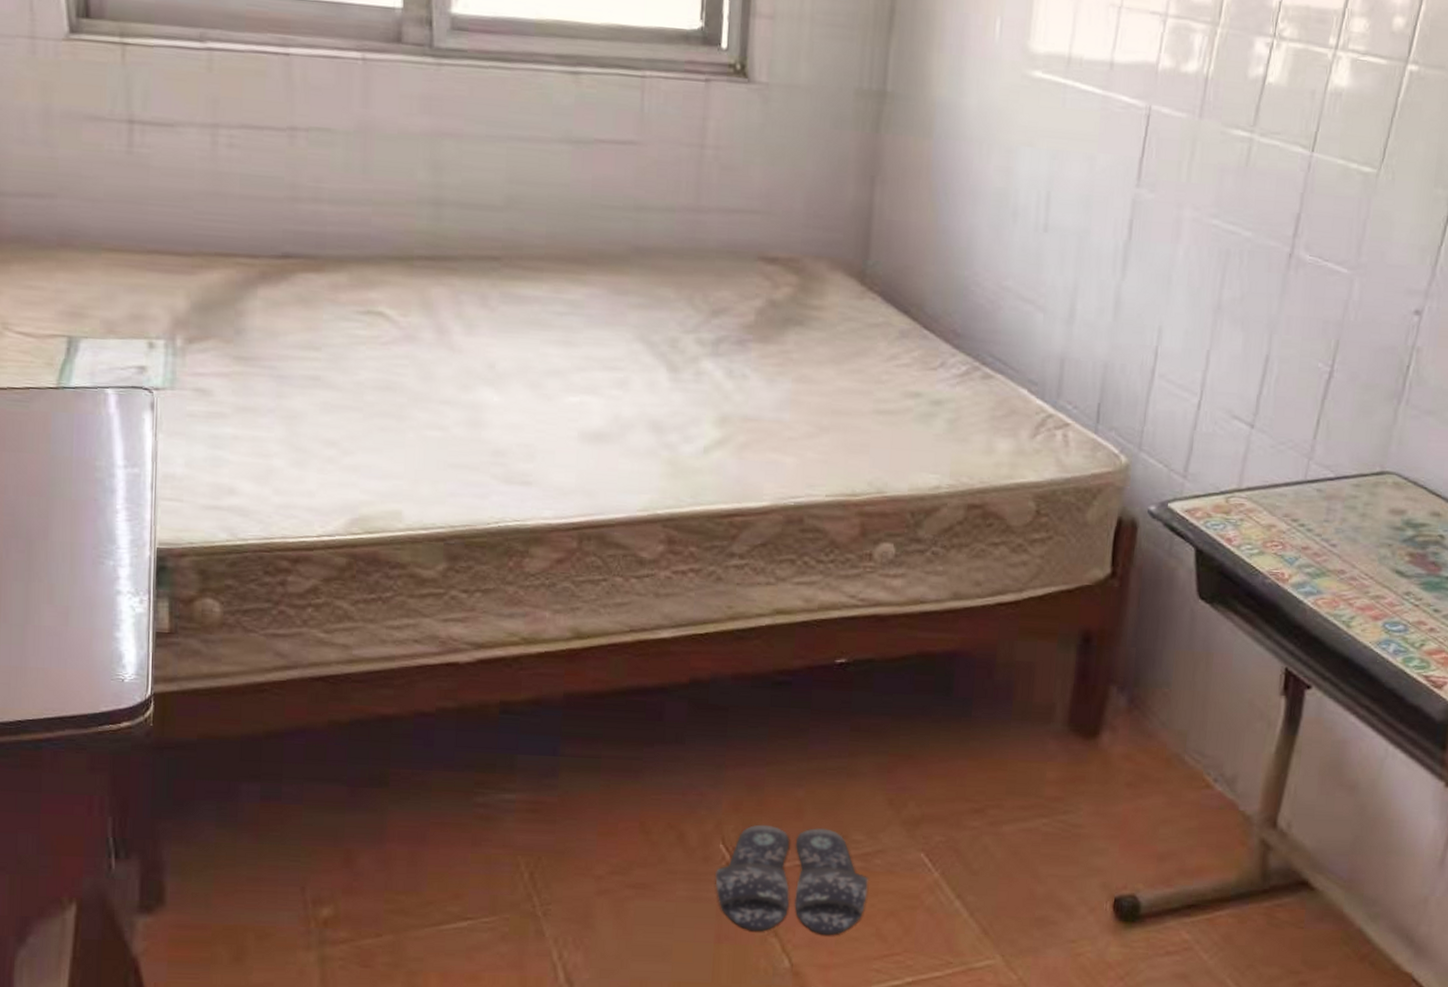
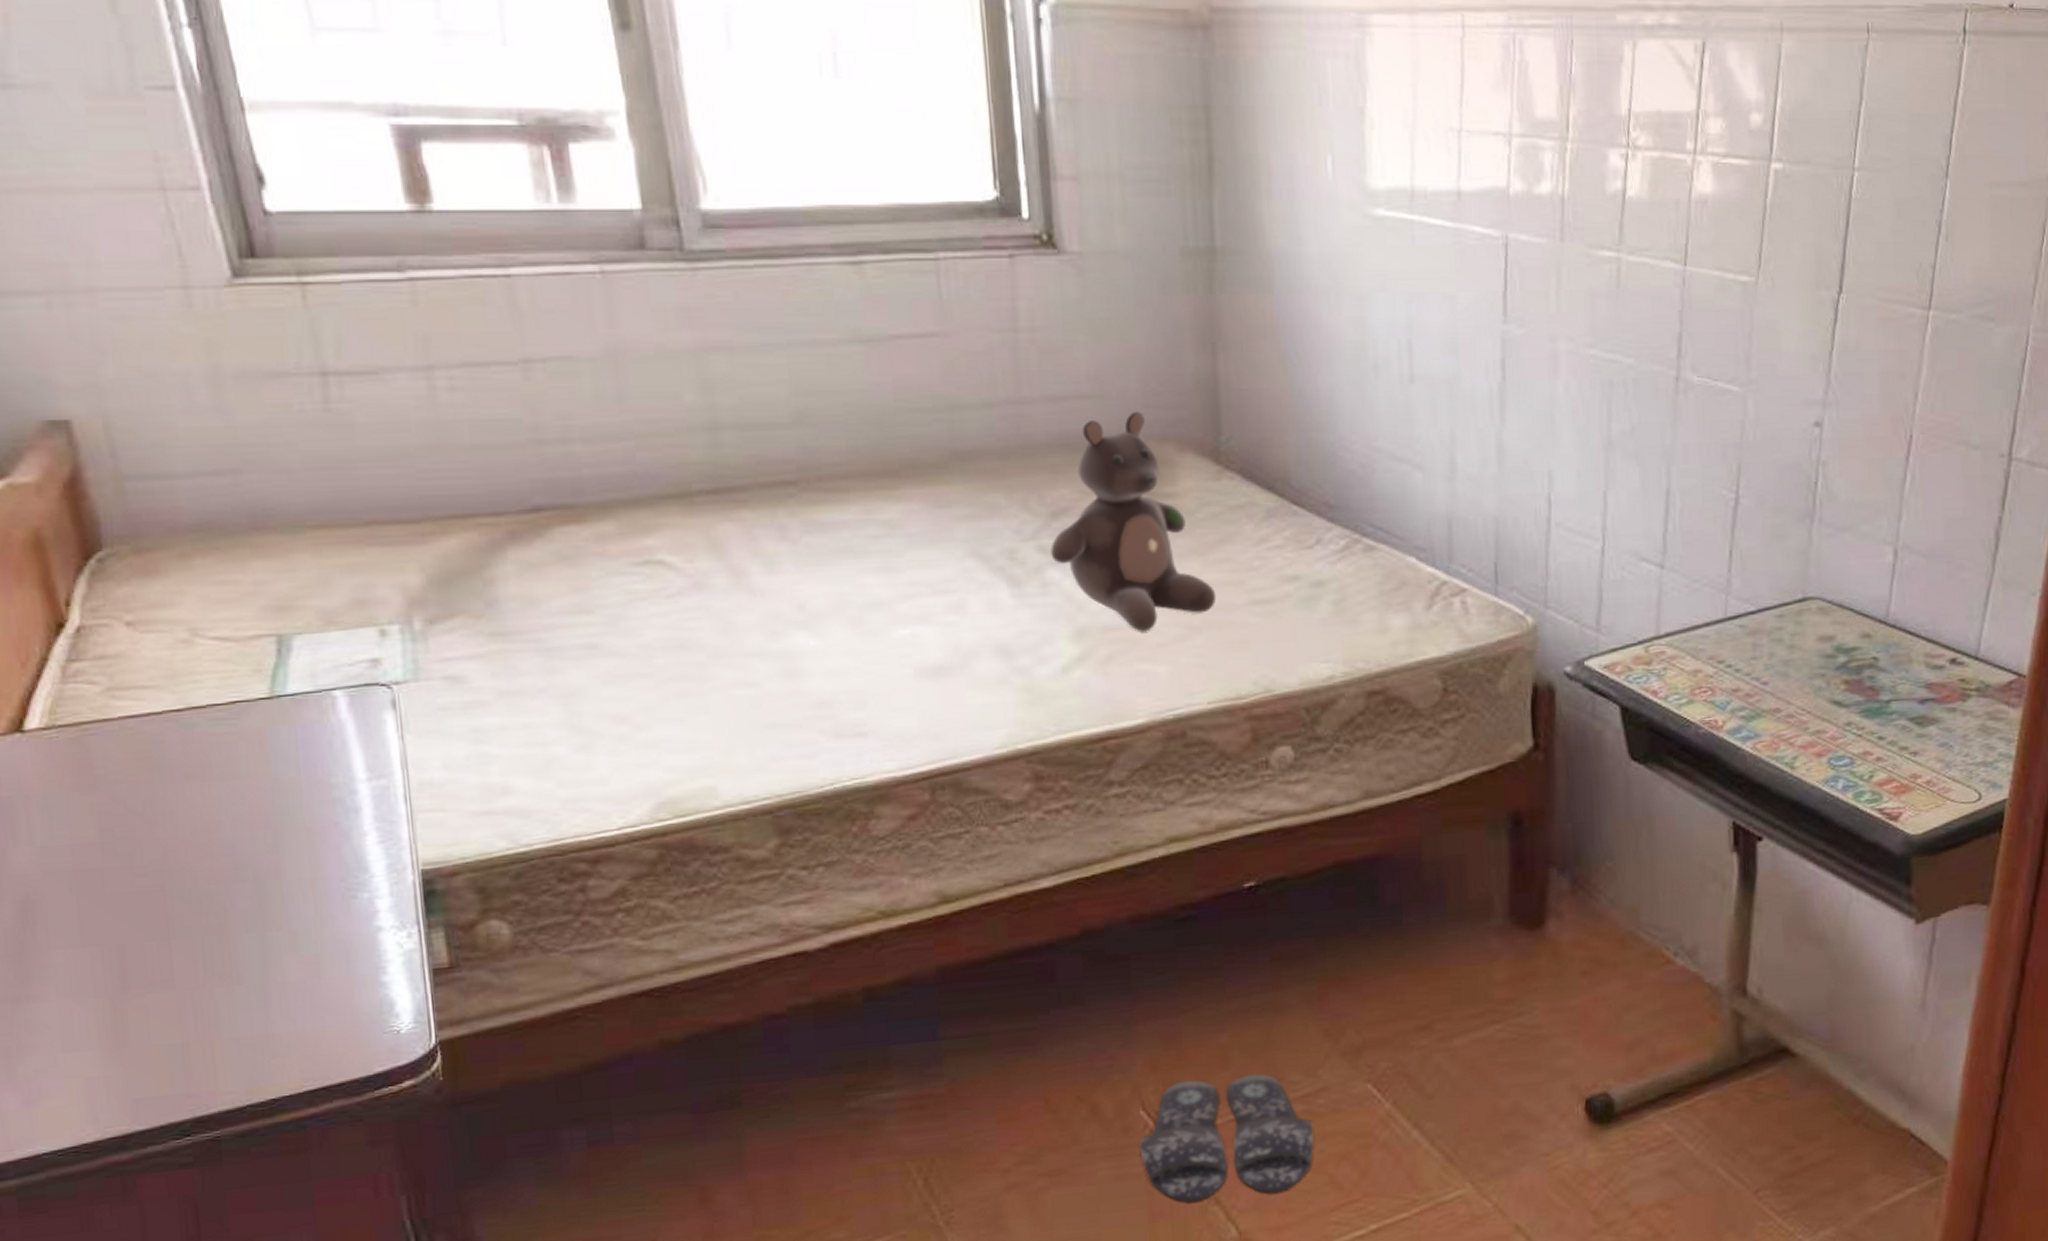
stuffed animal: none [707,229,846,425] -> present [1050,410,1217,631]

